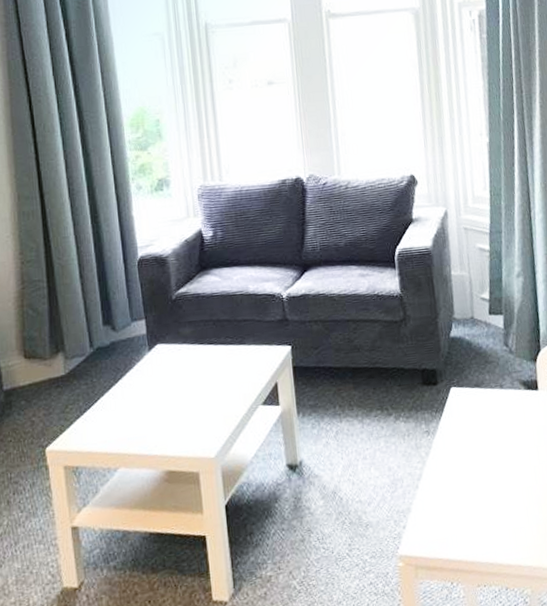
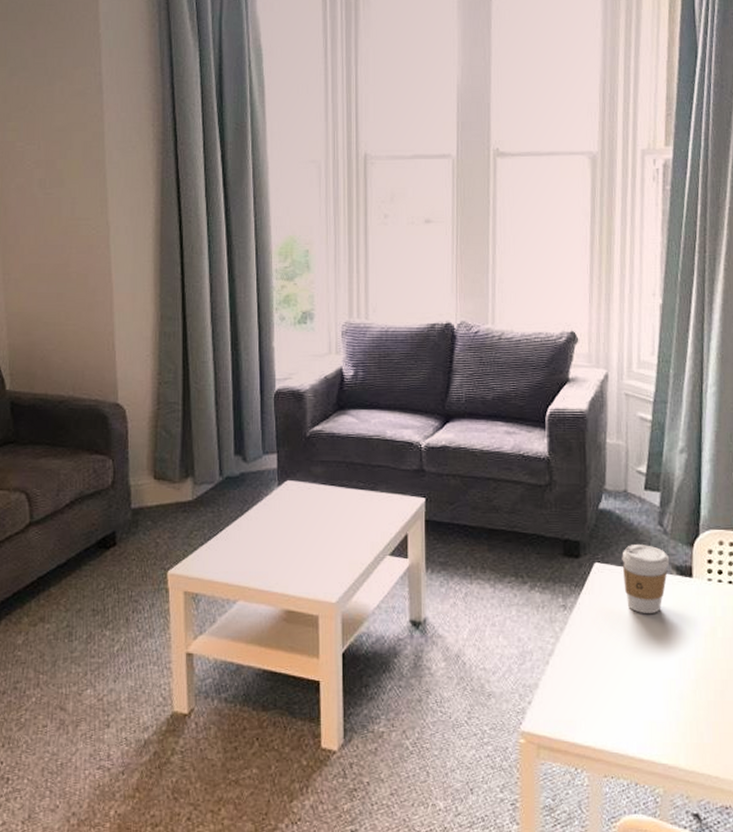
coffee cup: none [474,365,518,429] -> present [622,545,670,613]

